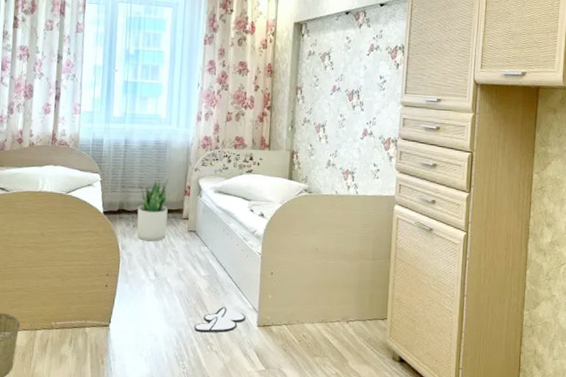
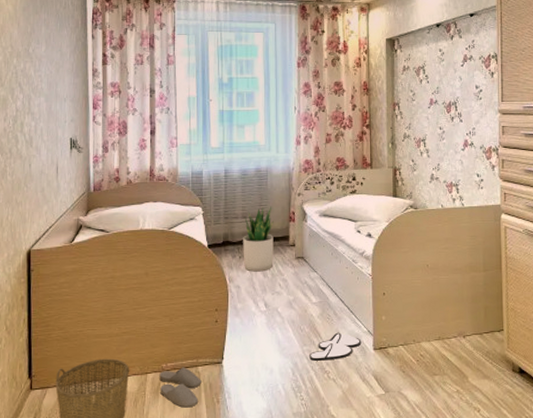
slippers: none [48,326,88,366] -> present [159,367,202,408]

